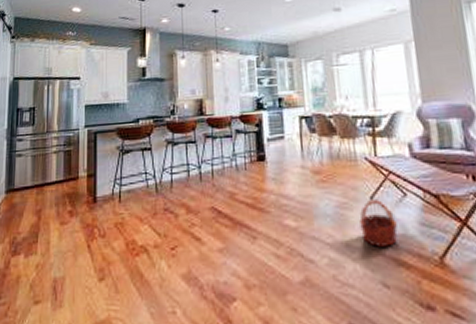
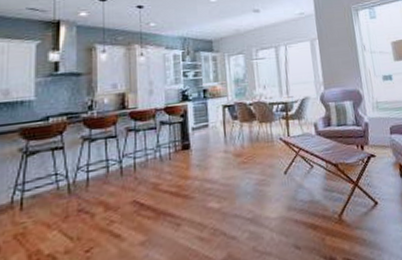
basket: present [359,198,398,247] -> none [275,173,307,215]

